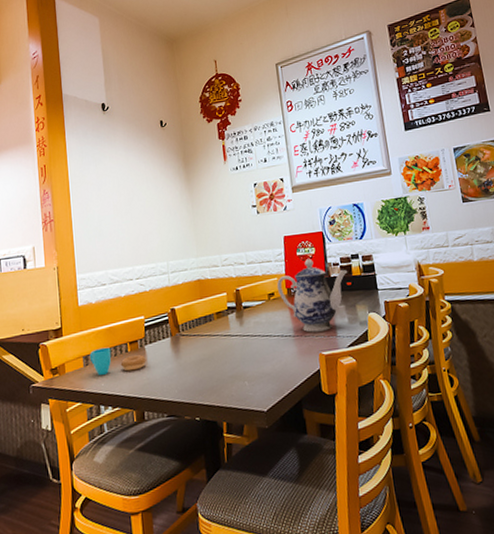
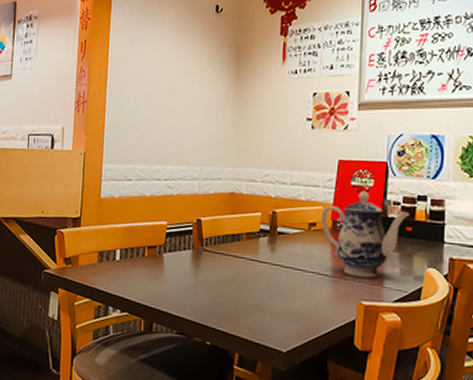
cup: present [89,347,146,376] -> none [104,246,163,278]

